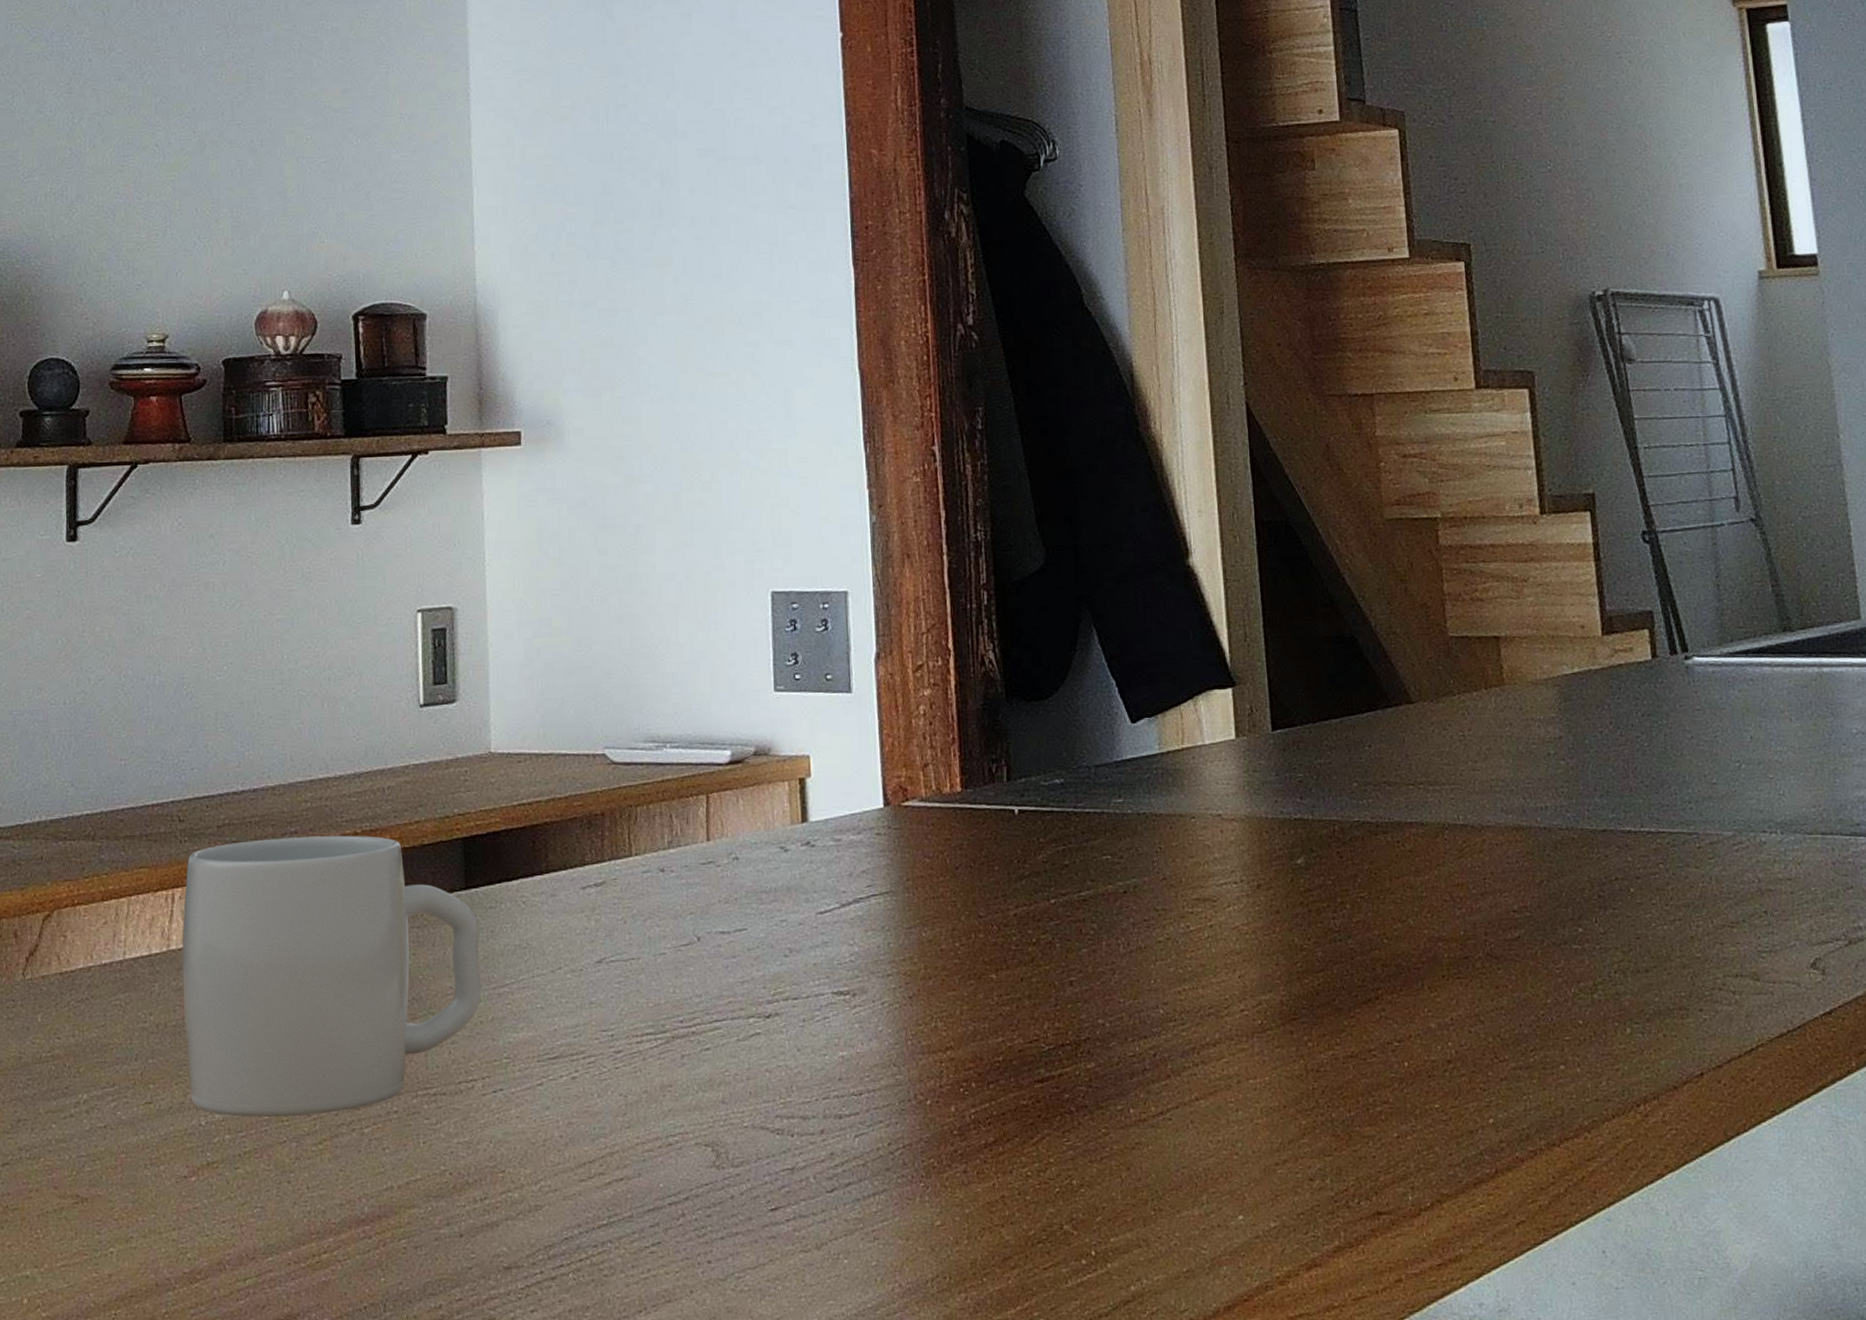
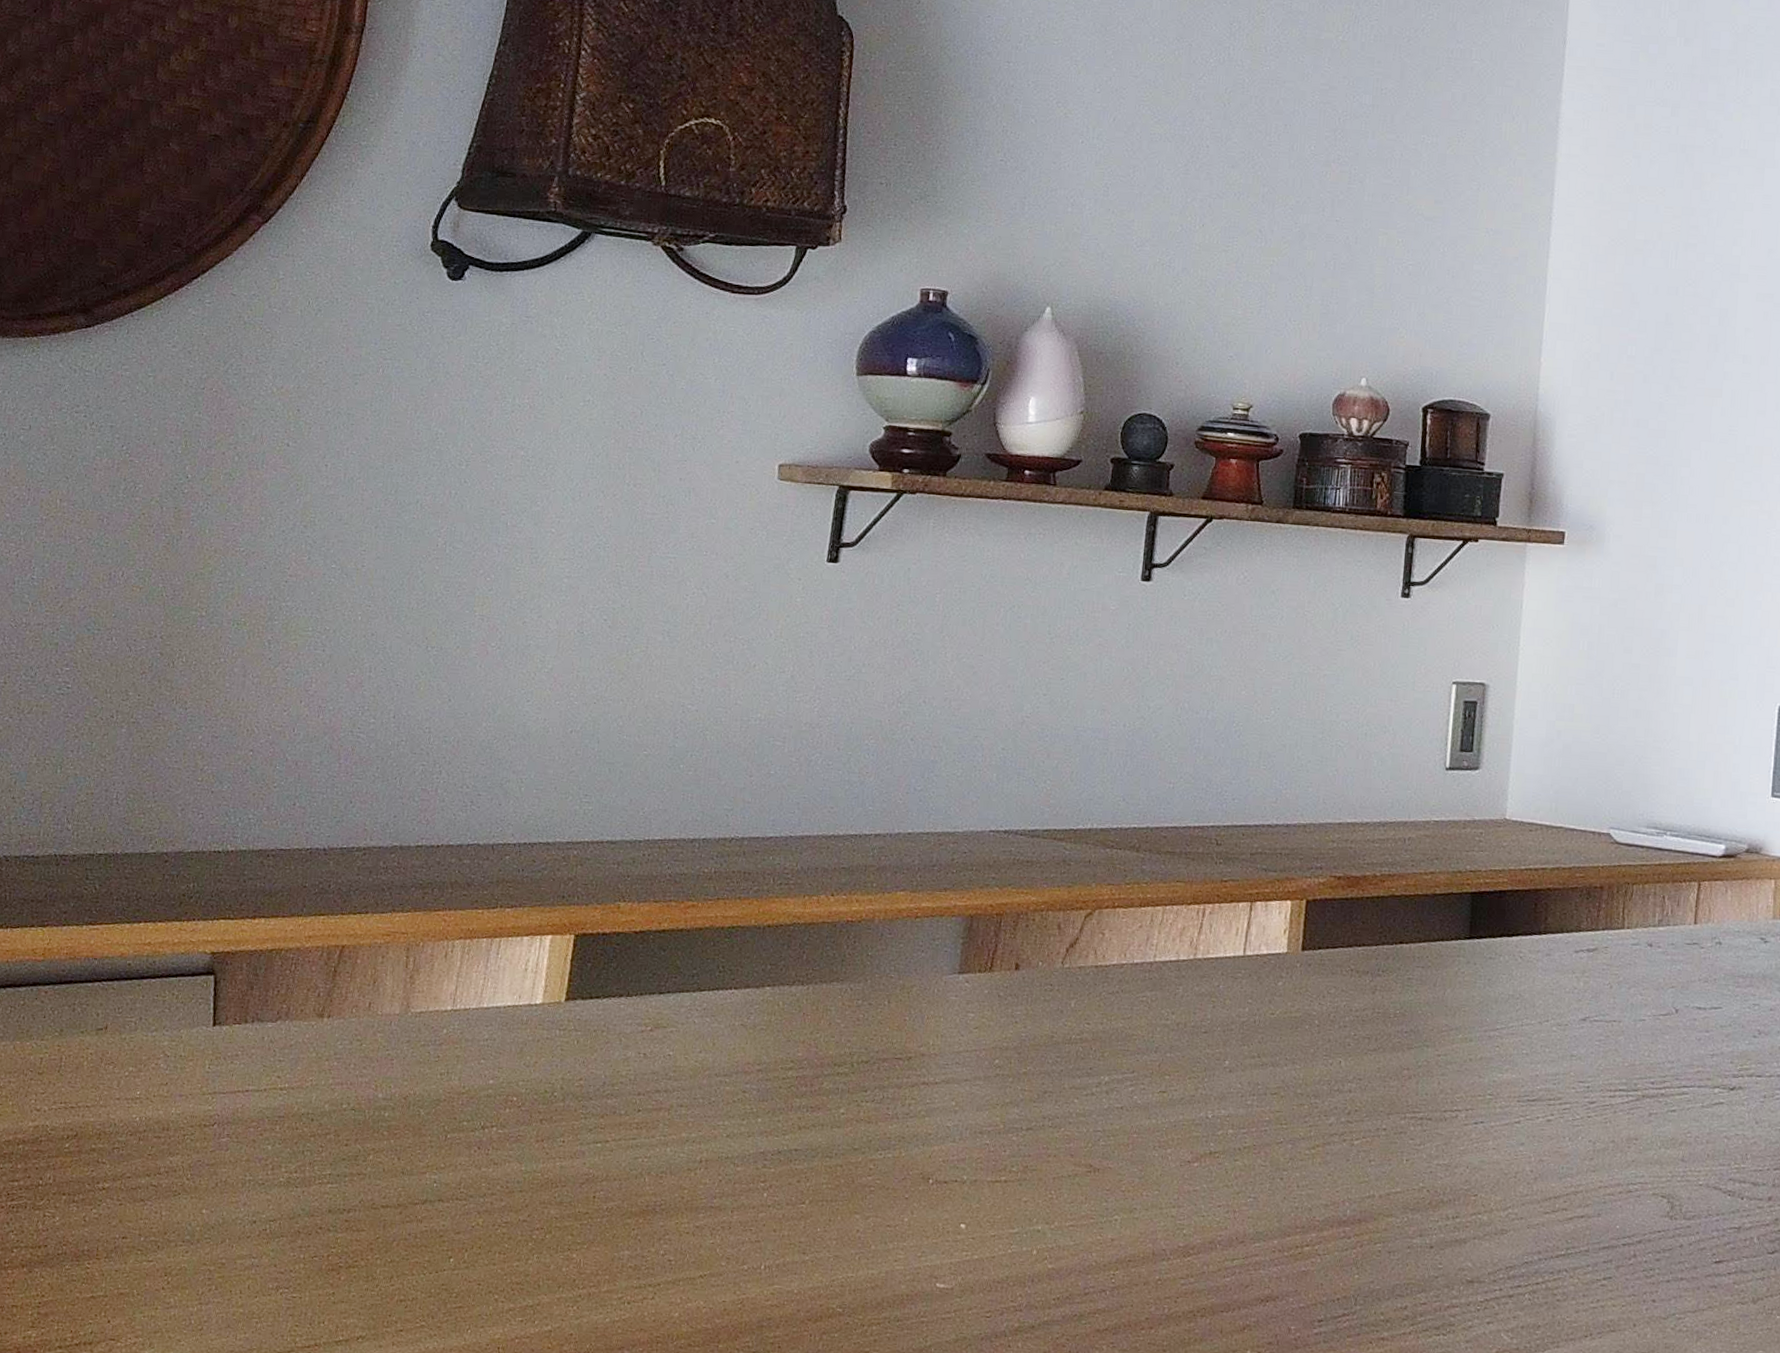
mug: present [181,835,482,1118] -> none [1201,870,1478,1123]

